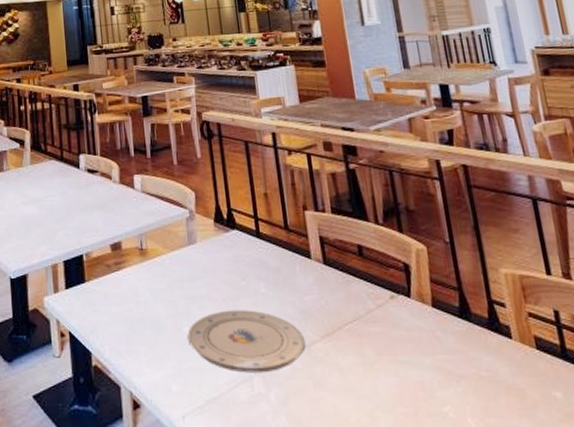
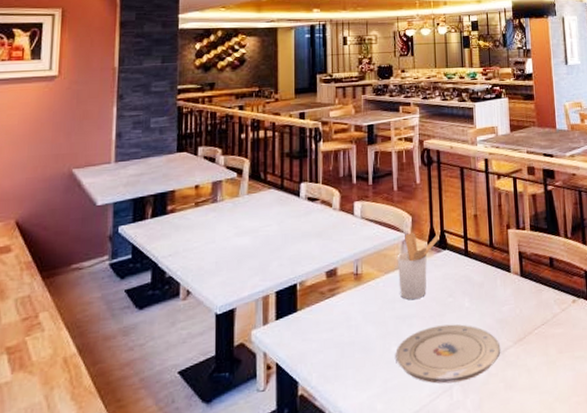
utensil holder: none [182,208,227,279] -> present [397,232,439,300]

